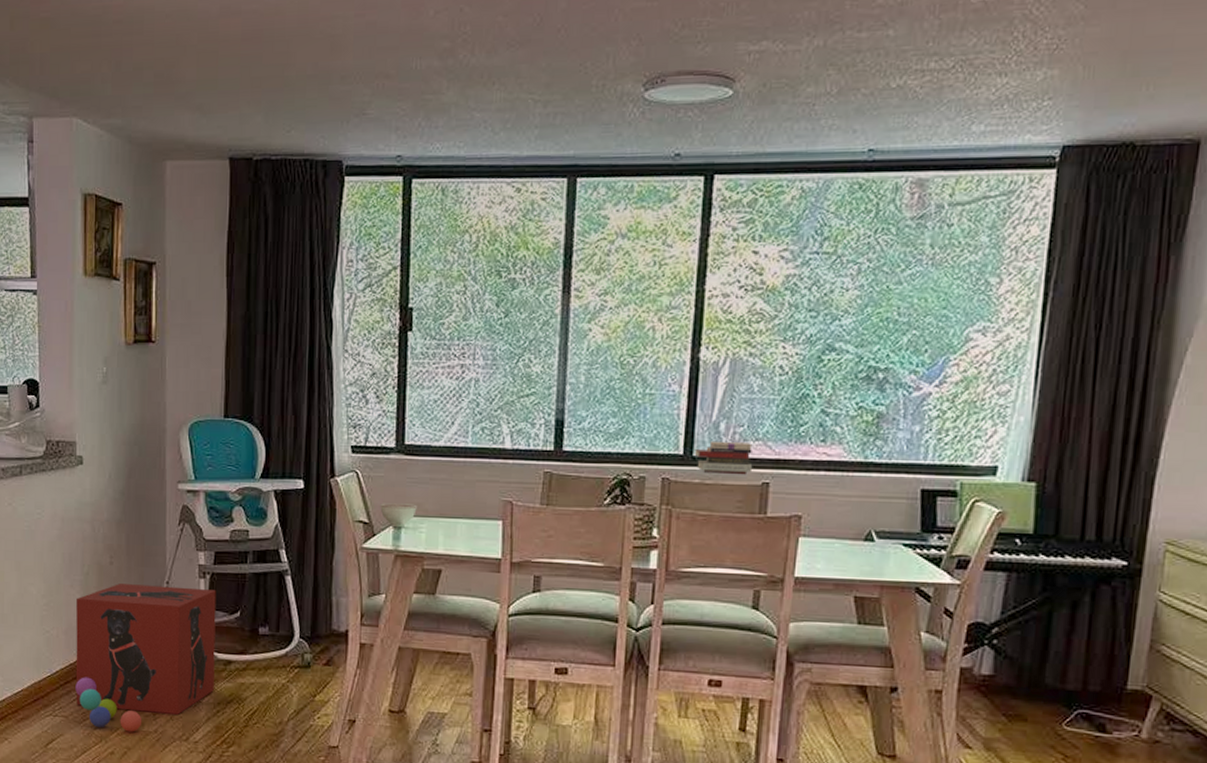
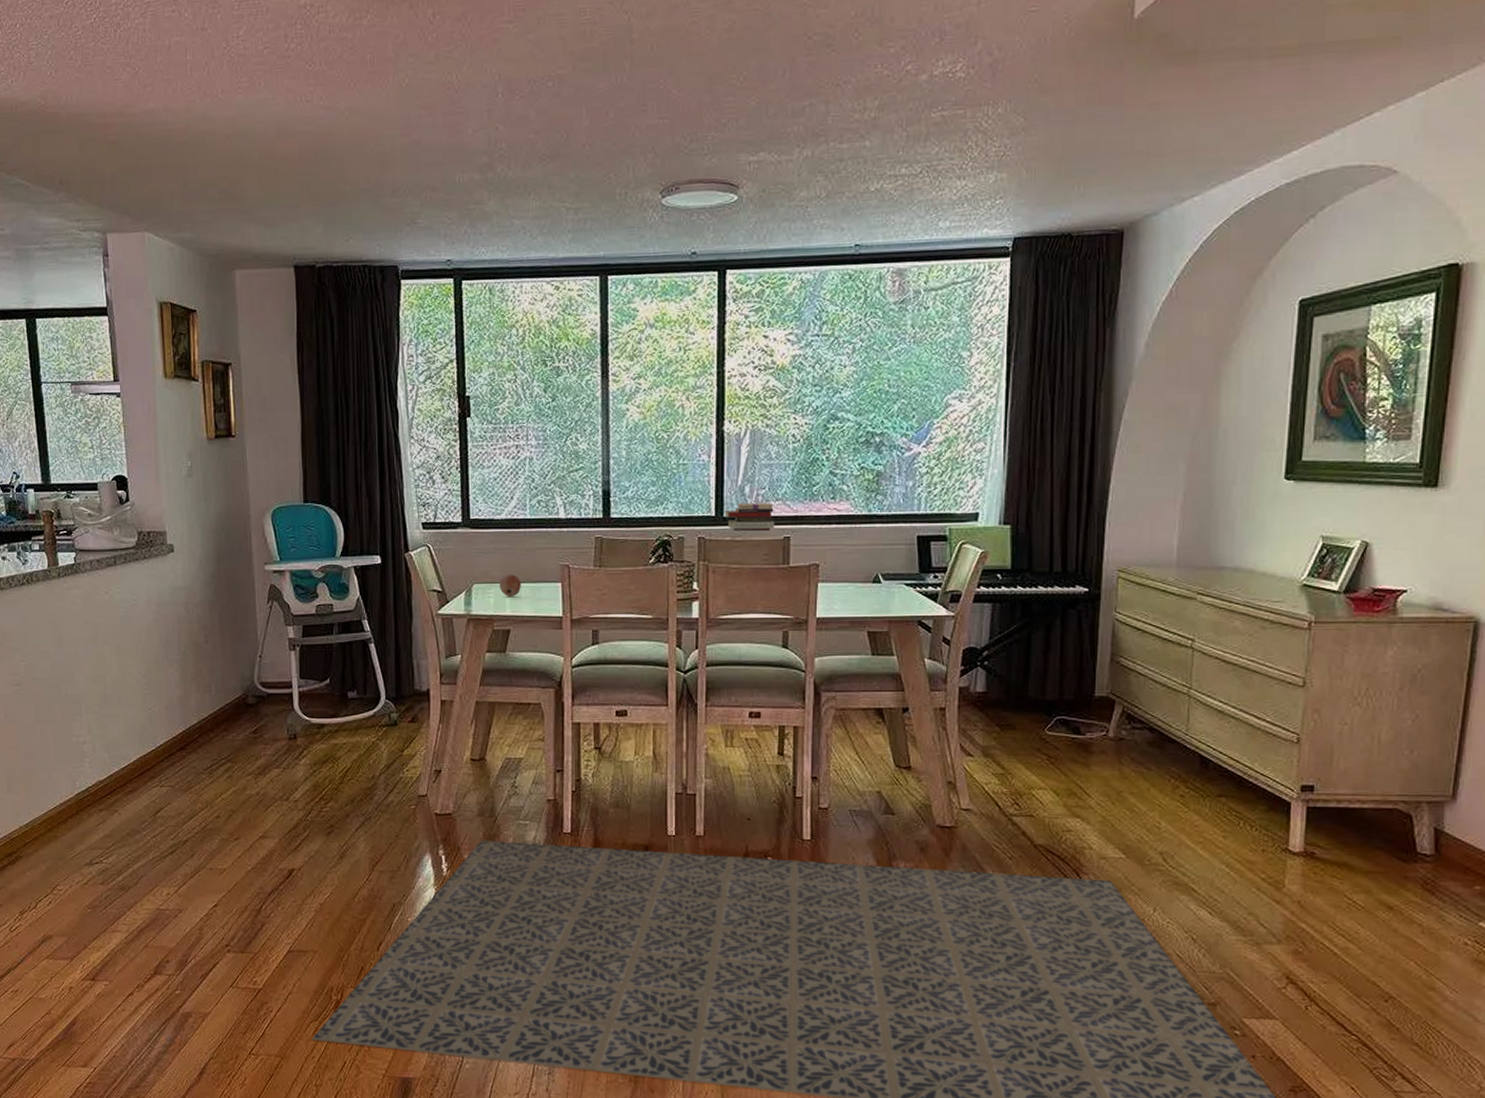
ball: present [75,677,142,732] -> none [179,748,245,796]
storage box: present [76,583,216,715] -> none [175,659,310,777]
bowl: present [380,503,417,528] -> none [451,572,485,595]
fruit: none [432,508,457,534] -> present [499,574,521,598]

